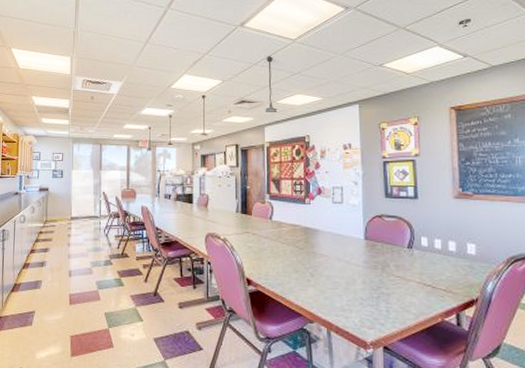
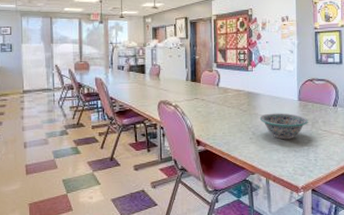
decorative bowl: none [318,252,377,285] -> present [259,113,308,140]

